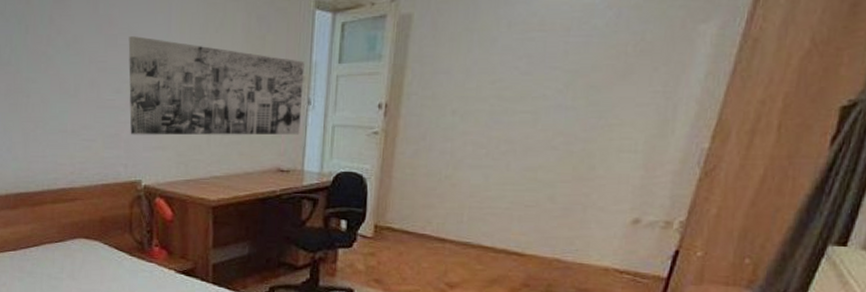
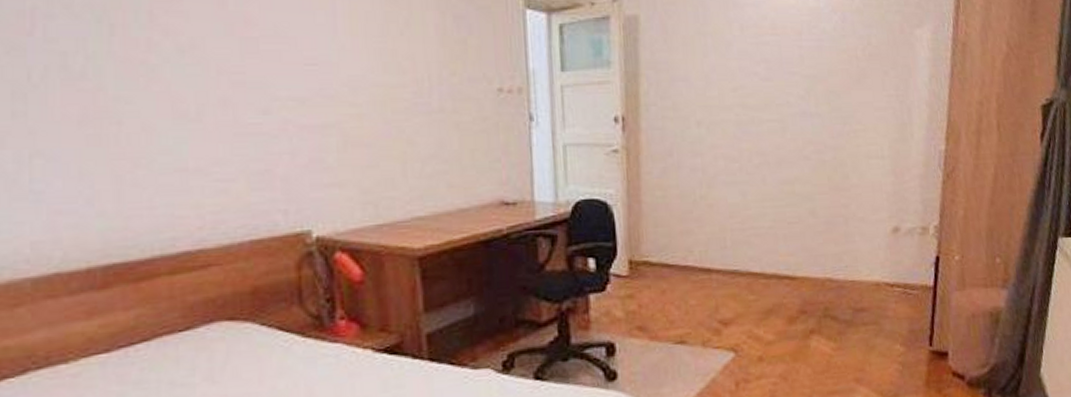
wall art: present [128,36,305,136] -> none [276,39,524,170]

